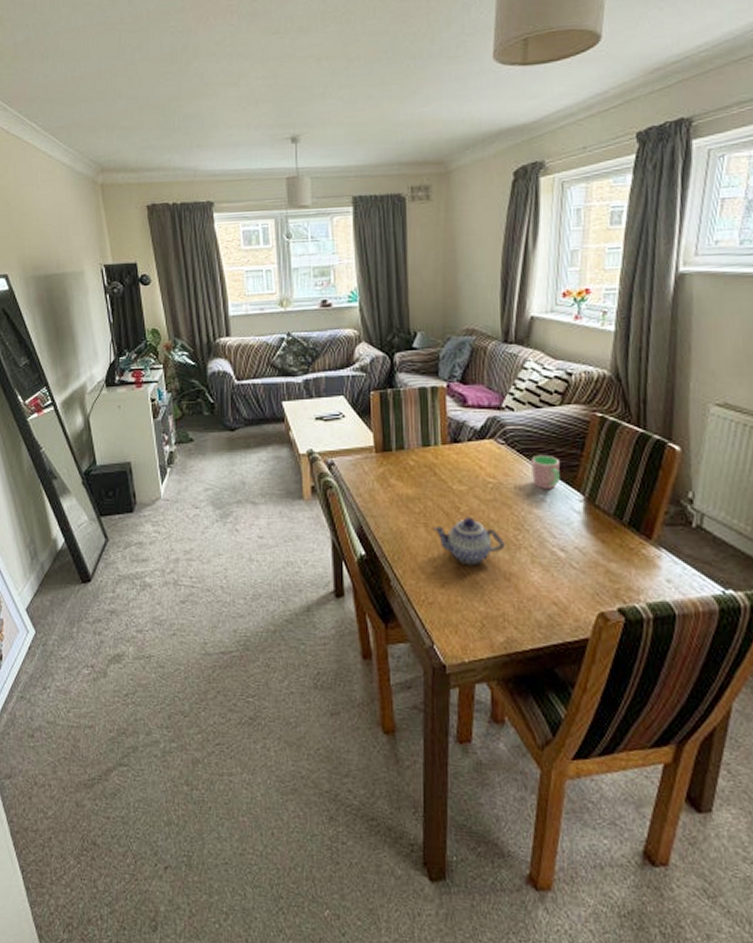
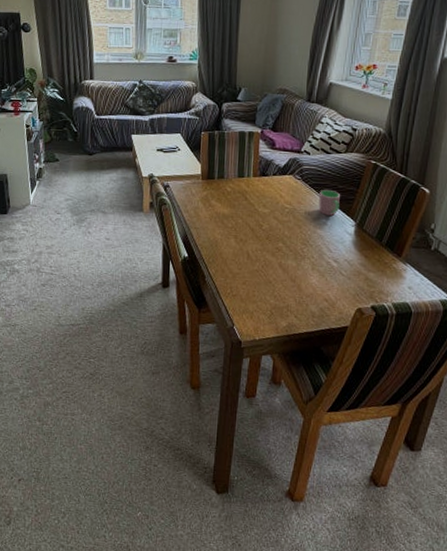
teapot: present [432,516,506,566] -> none [240,232,294,269]

